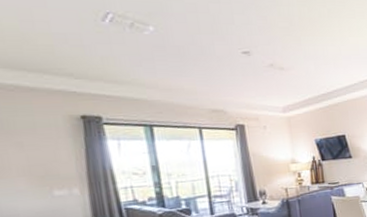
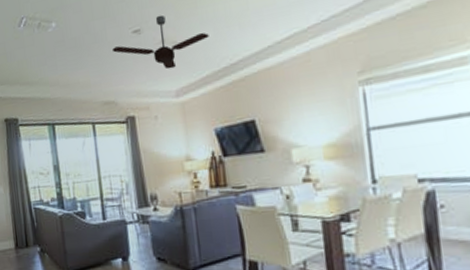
ceiling fan: none [220,43,311,89] -> present [111,14,209,70]

